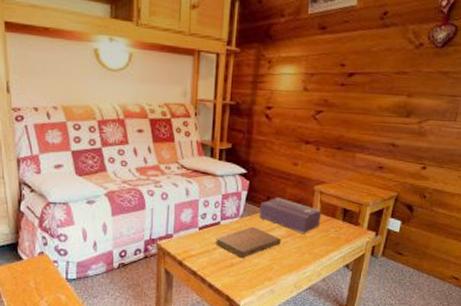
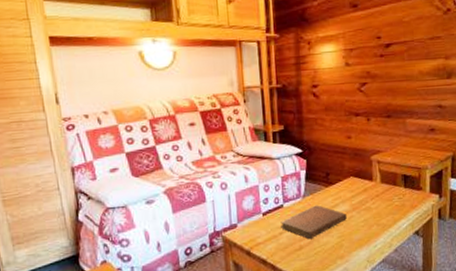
tissue box: present [258,198,322,233] -> none [320,172,383,205]

